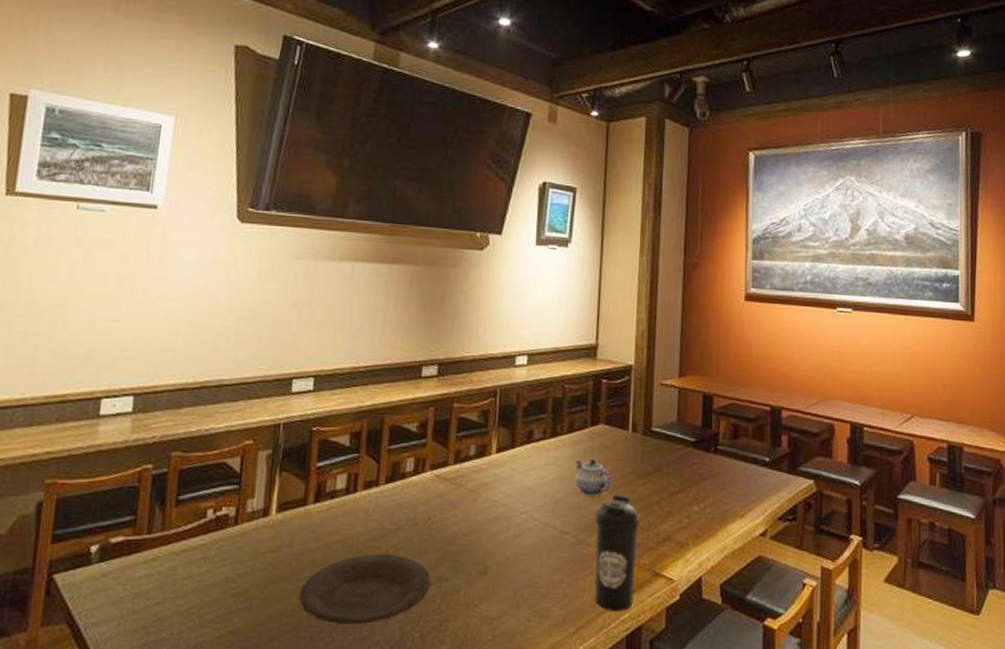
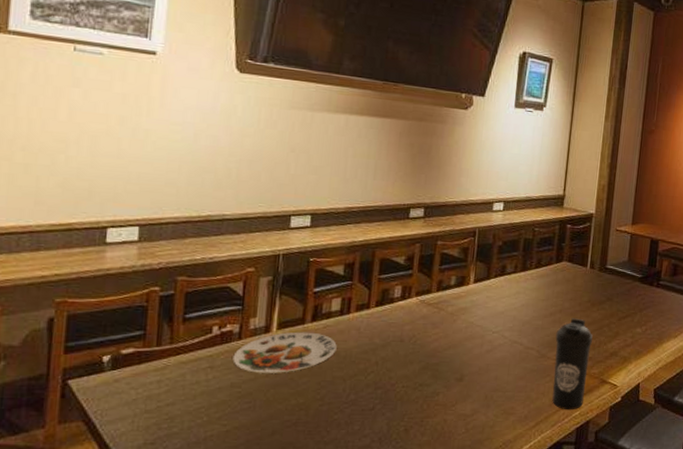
plate: none [228,515,343,565] -> present [232,331,337,373]
plate: present [299,553,431,624] -> none [298,364,415,420]
teapot: present [575,458,612,496] -> none [540,289,571,320]

